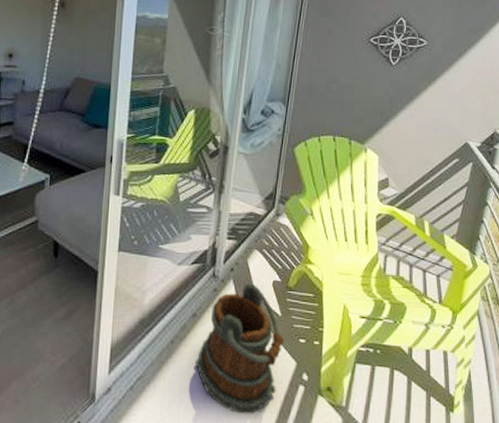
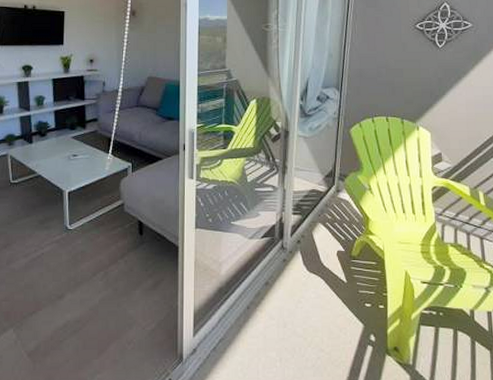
bucket: present [195,283,284,414] -> none [270,253,351,372]

